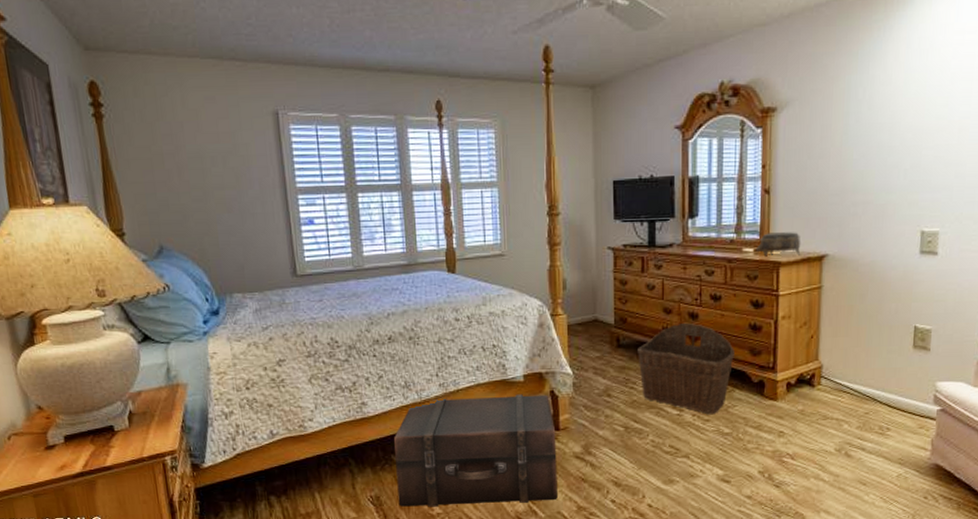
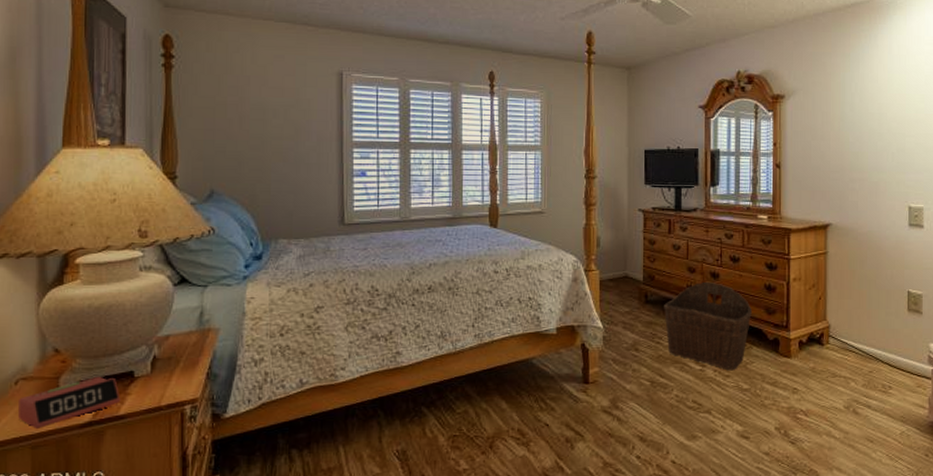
alarm clock: none [14,430,106,480] -> present [18,376,121,430]
suitcase: present [393,394,558,507] -> none [425,346,585,463]
jewelry box: present [755,232,801,257] -> none [769,202,808,224]

